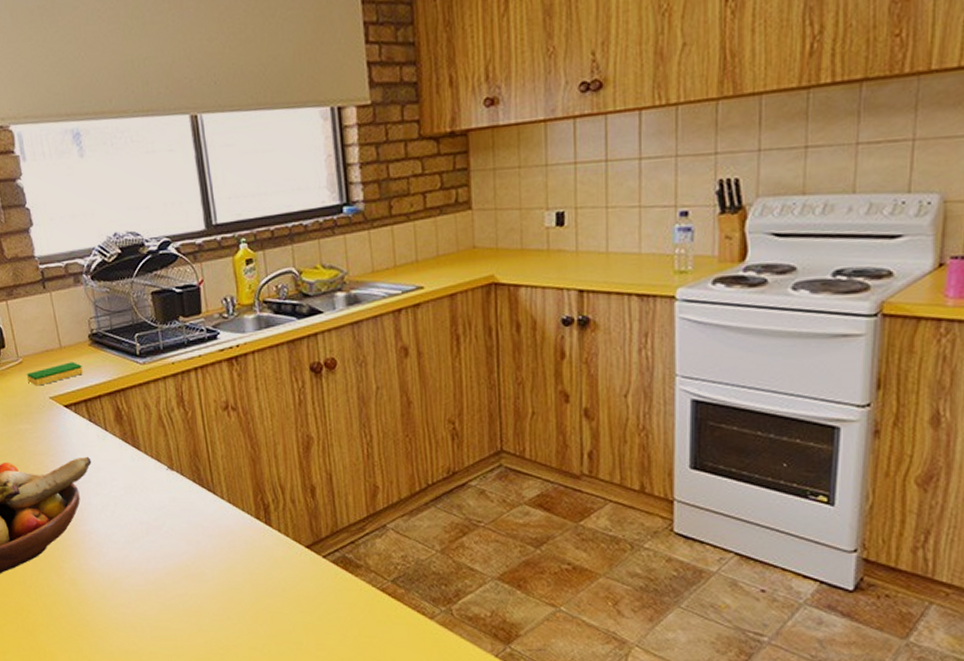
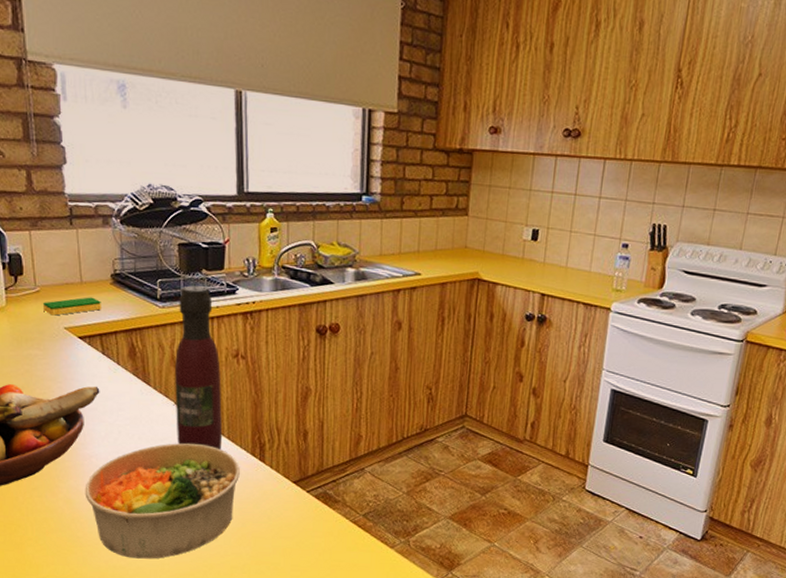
bowl: none [88,511,246,642] -> present [85,443,240,559]
wine bottle: none [159,335,223,515] -> present [175,285,223,449]

